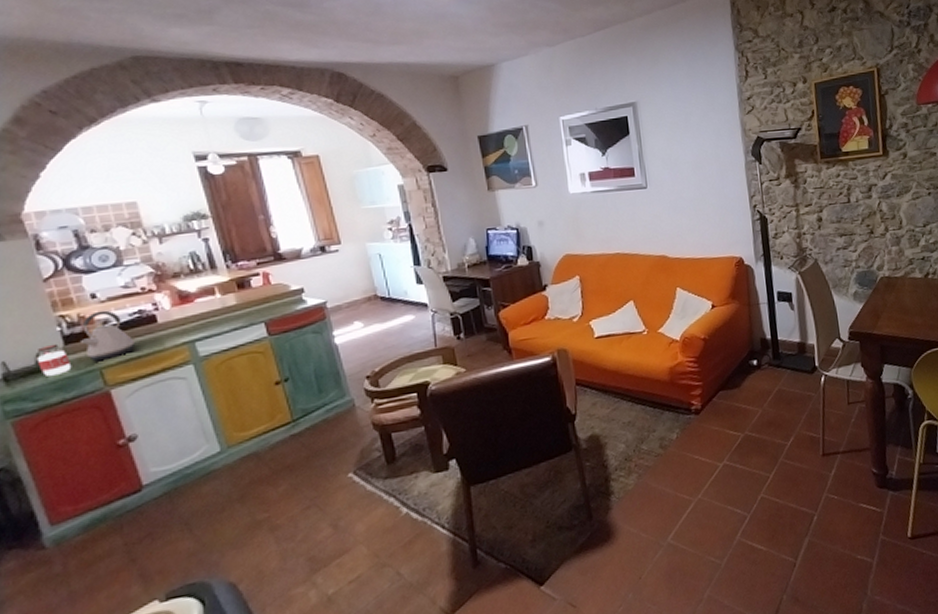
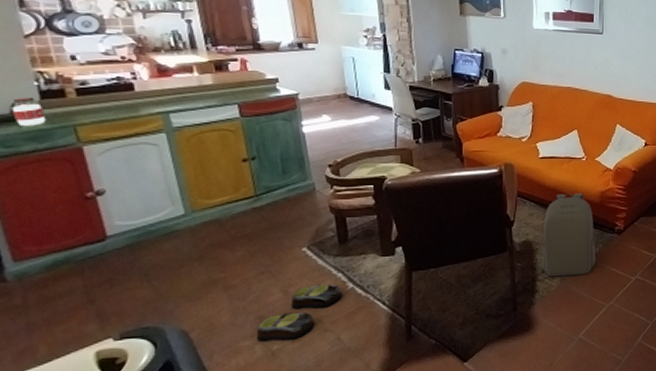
kettle: present [81,310,136,362] -> none [57,72,112,119]
slippers: none [308,511,397,587] -> present [256,284,343,342]
backpack: none [609,372,675,475] -> present [541,193,596,277]

